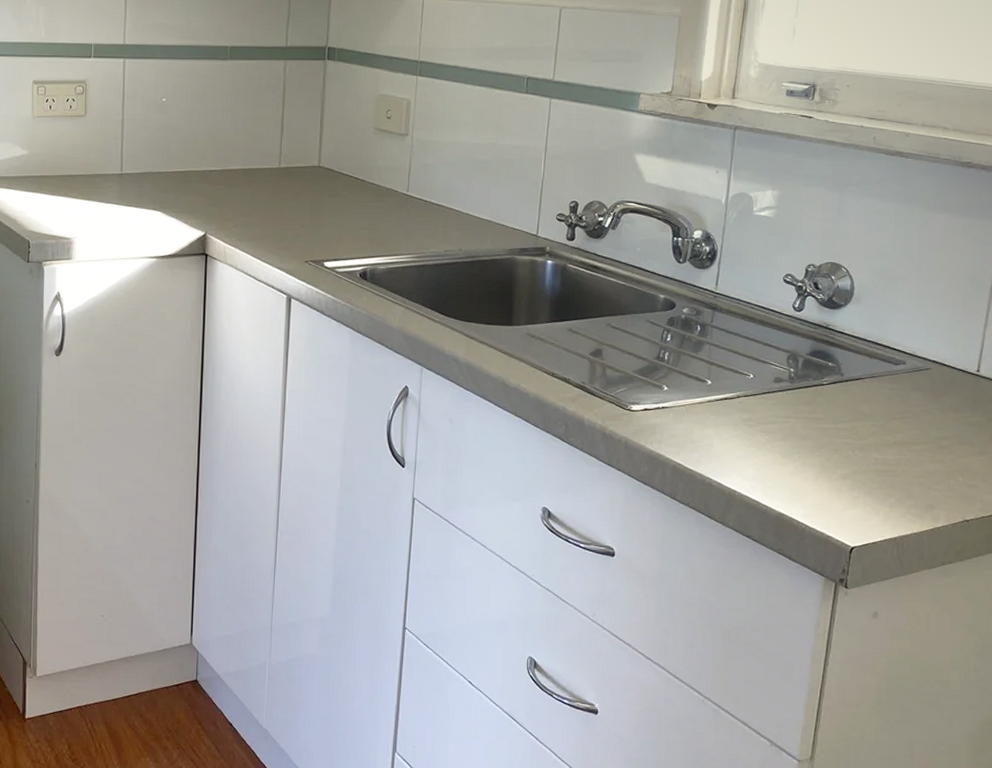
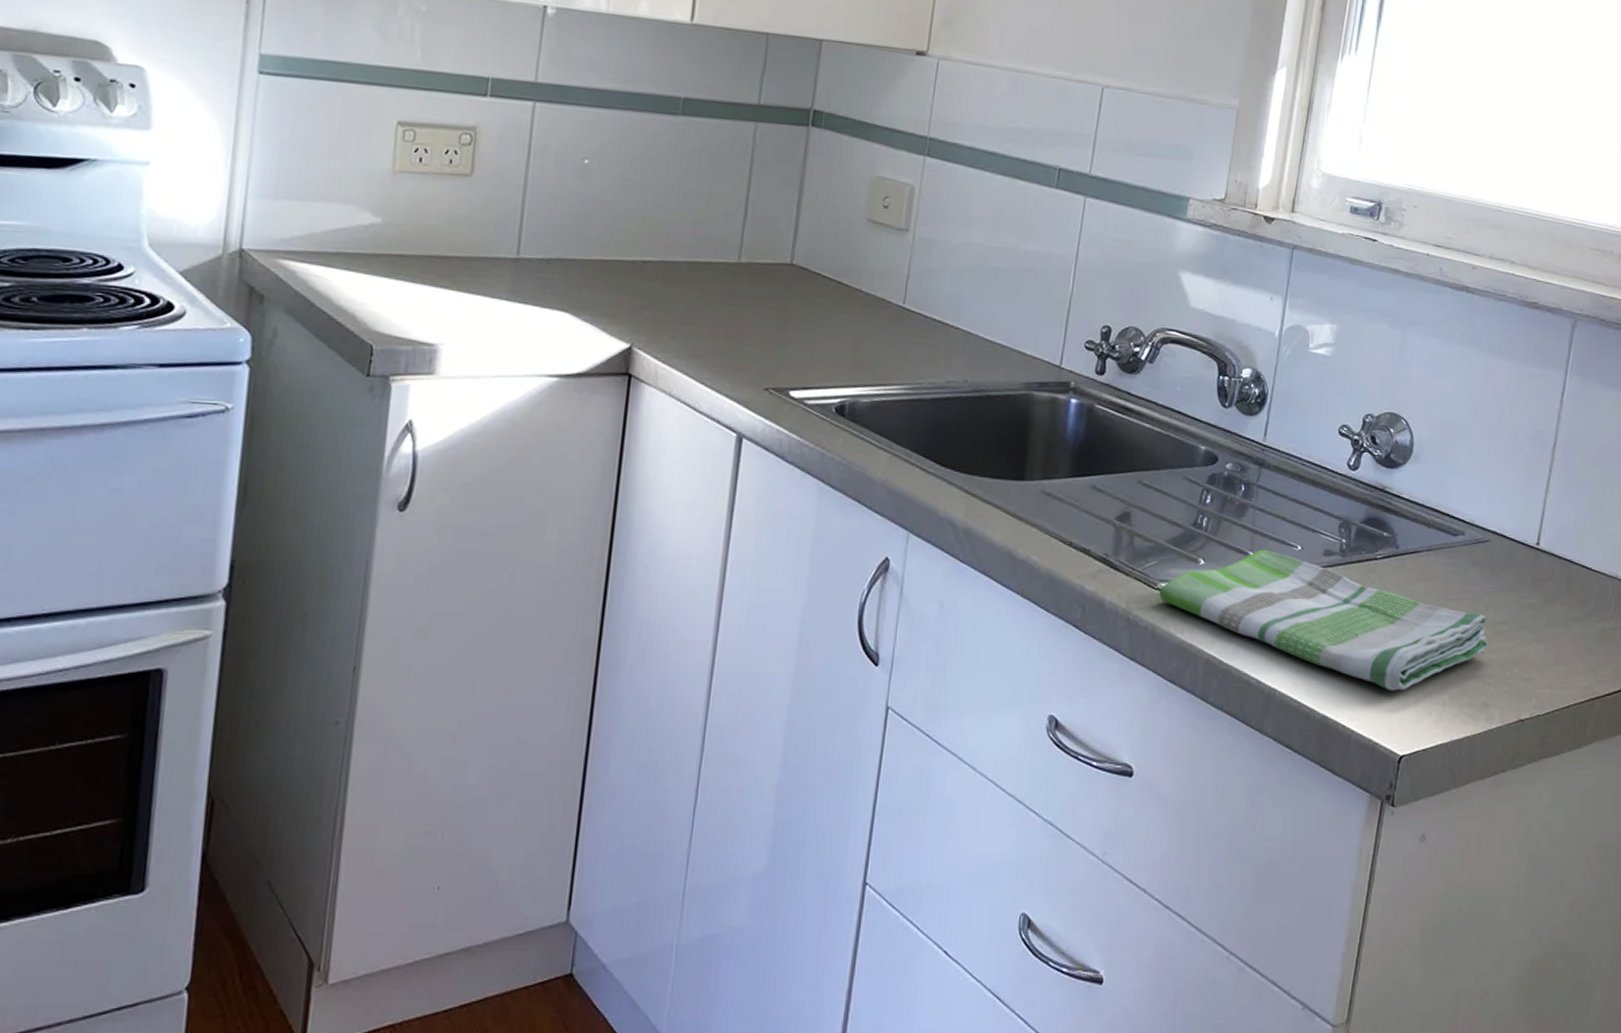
dish towel: none [630,377,932,494] -> present [1159,549,1488,691]

